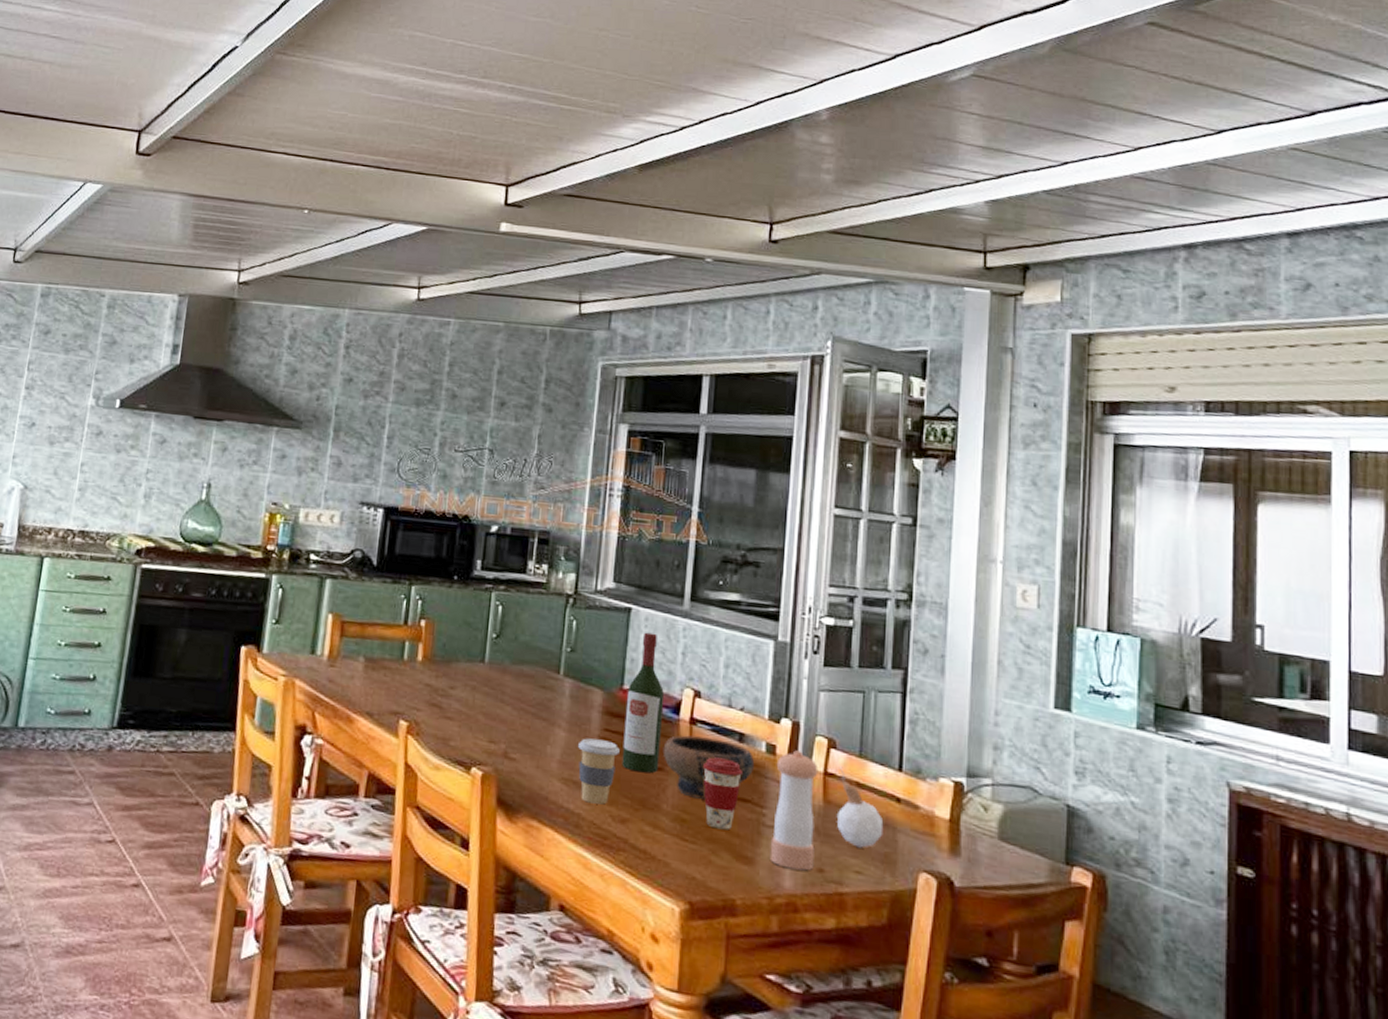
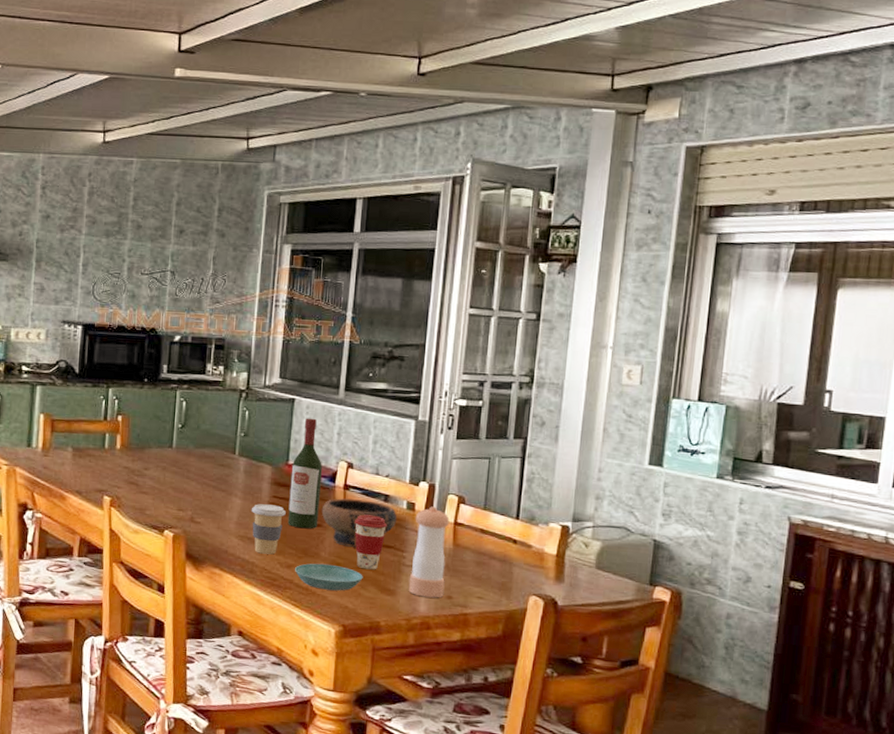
saucer: none [630,818,714,857] -> present [295,563,363,591]
candle: present [837,767,884,848] -> none [464,518,502,579]

